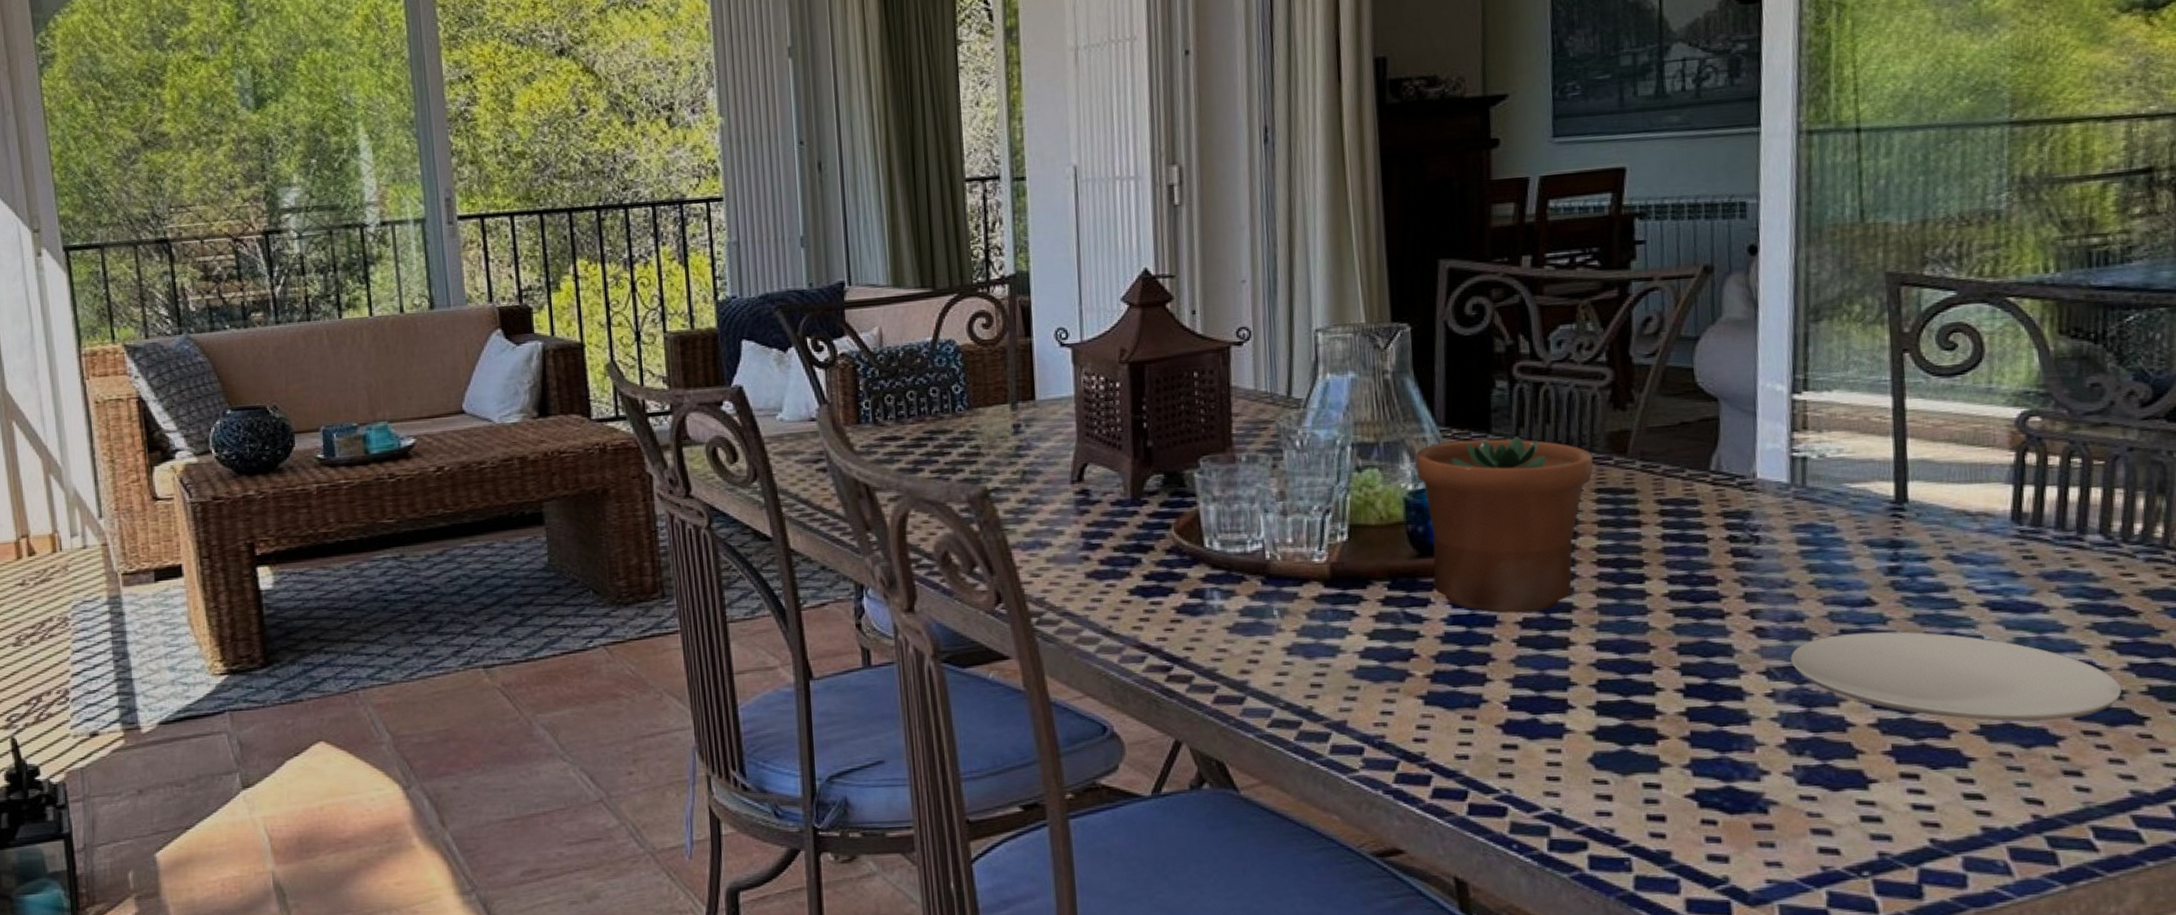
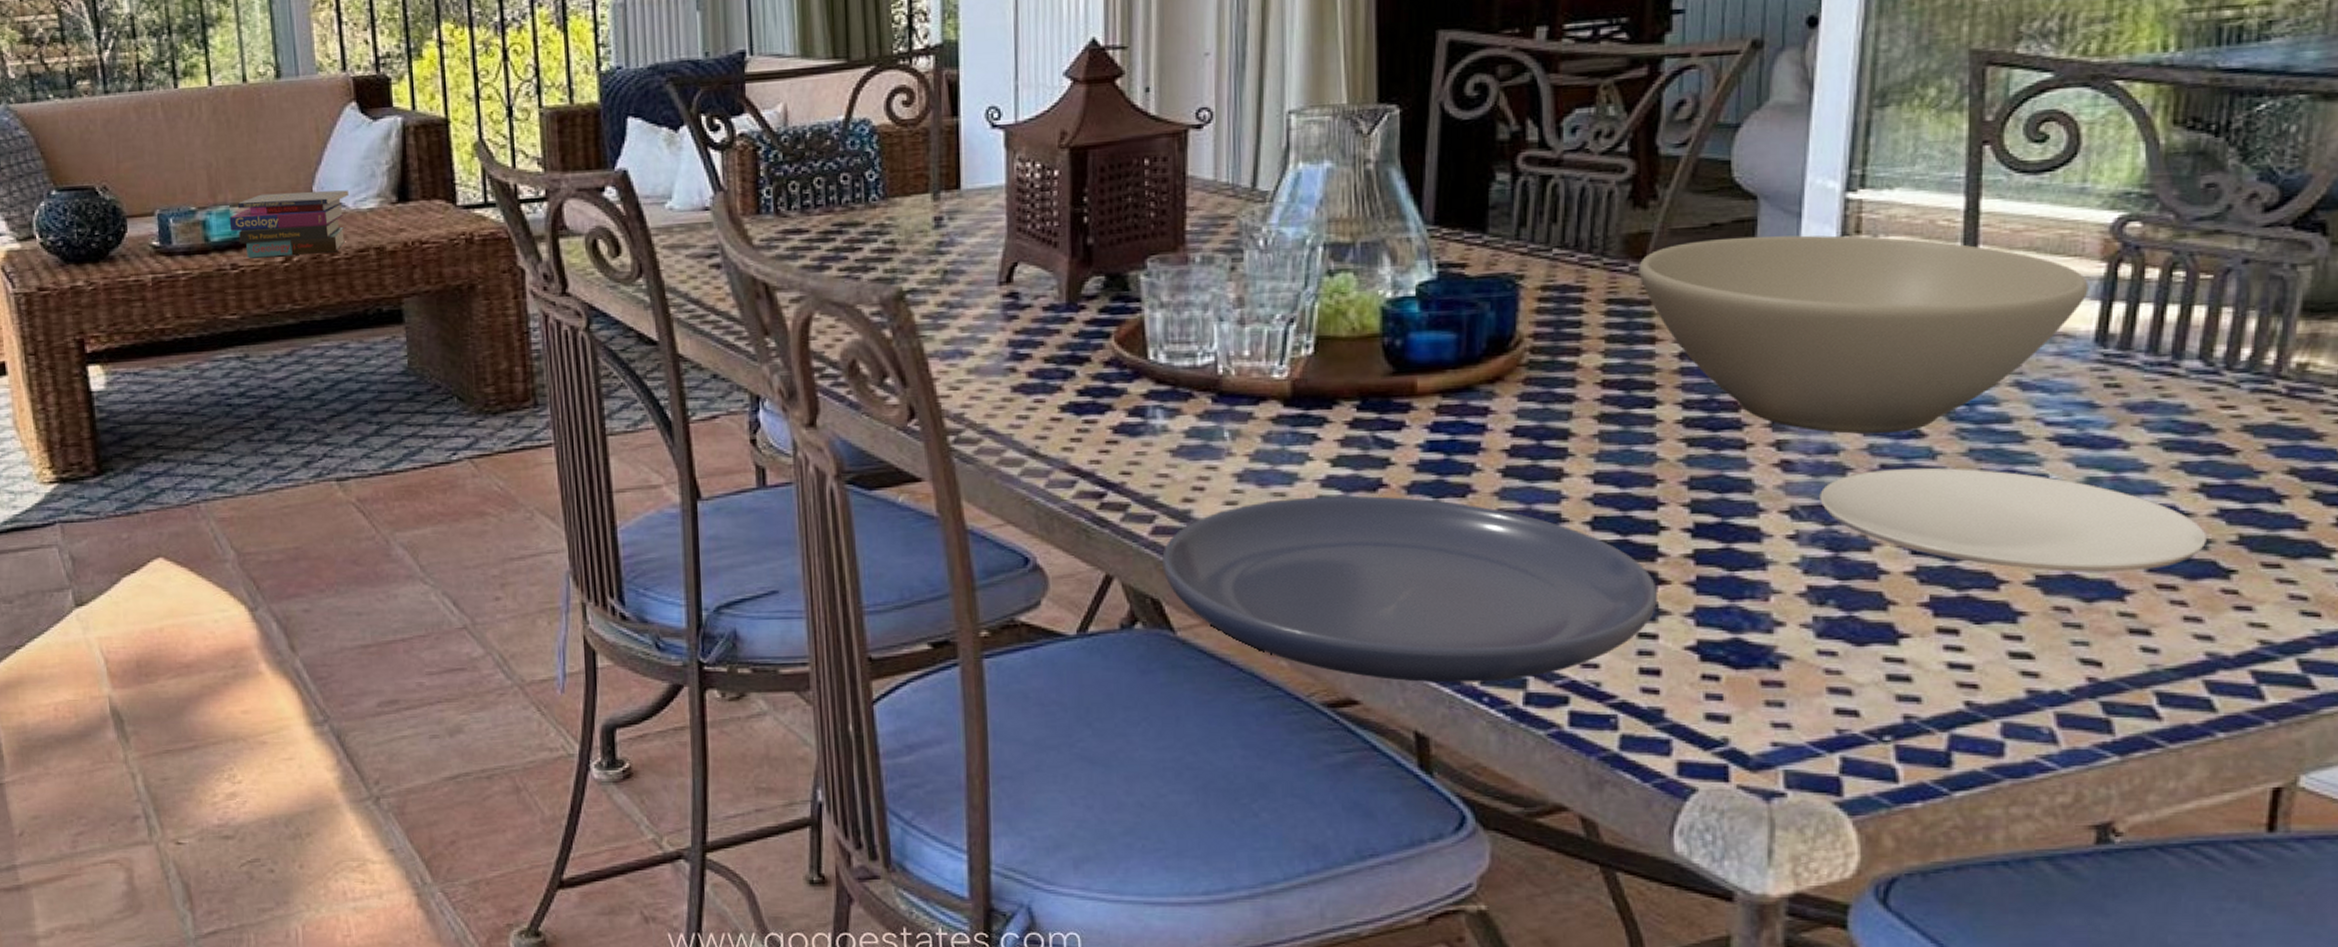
books: none [387,407,495,469] -> present [229,190,349,259]
plate: none [1224,665,1658,832] -> present [1162,495,1657,683]
planter: present [1415,436,1594,613] -> none [1396,238,1605,440]
bowl: none [1622,431,2002,603] -> present [1639,235,2089,434]

